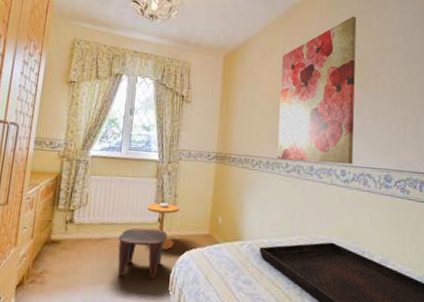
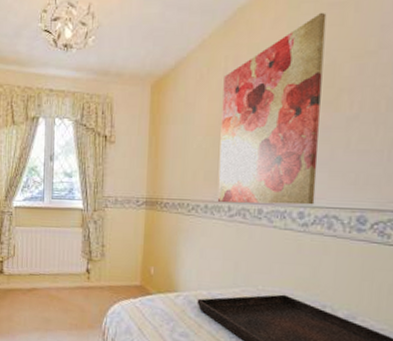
stool: present [118,227,167,280] -> none [48,278,97,329]
side table: present [147,202,180,250] -> none [75,253,108,301]

